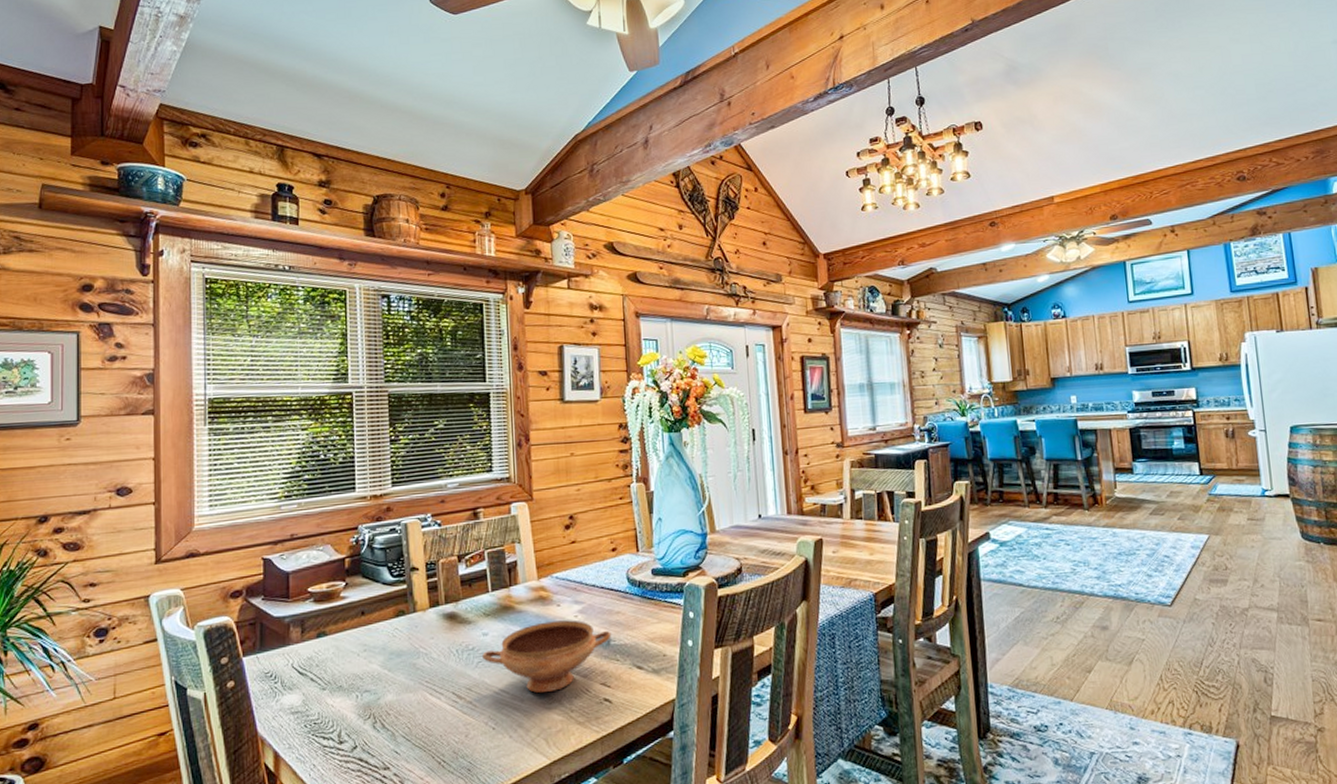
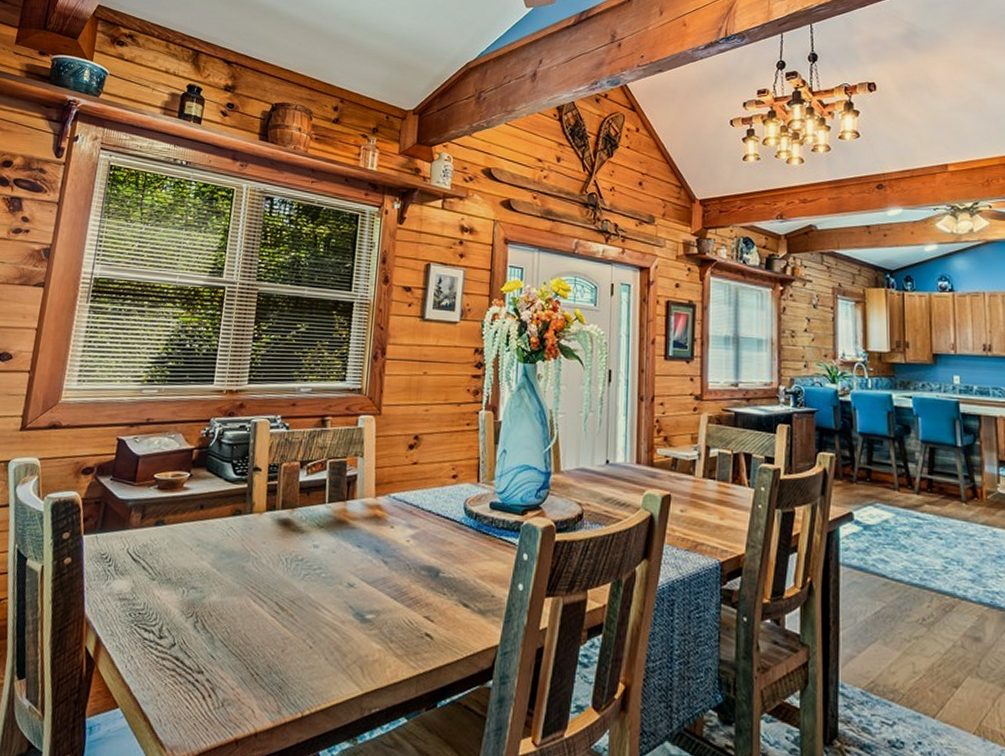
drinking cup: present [482,620,612,693] -> none [310,542,442,618]

